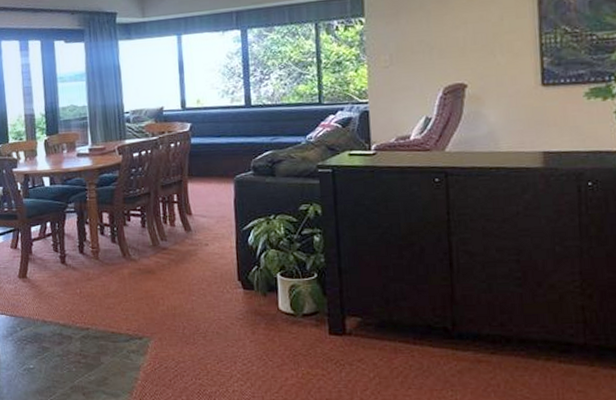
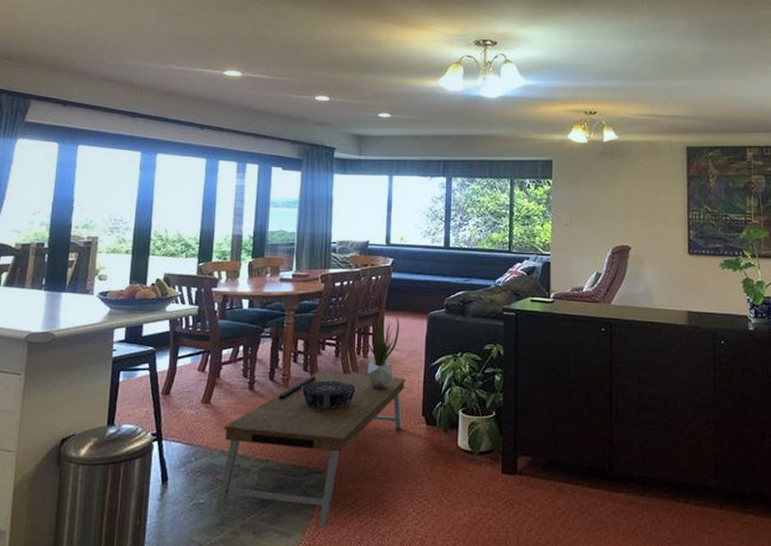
coffee table: none [42,242,218,389] -> present [215,371,406,528]
decorative bowl: none [112,250,167,279] -> present [302,380,357,409]
potted plant: none [173,182,206,257] -> present [367,315,400,389]

